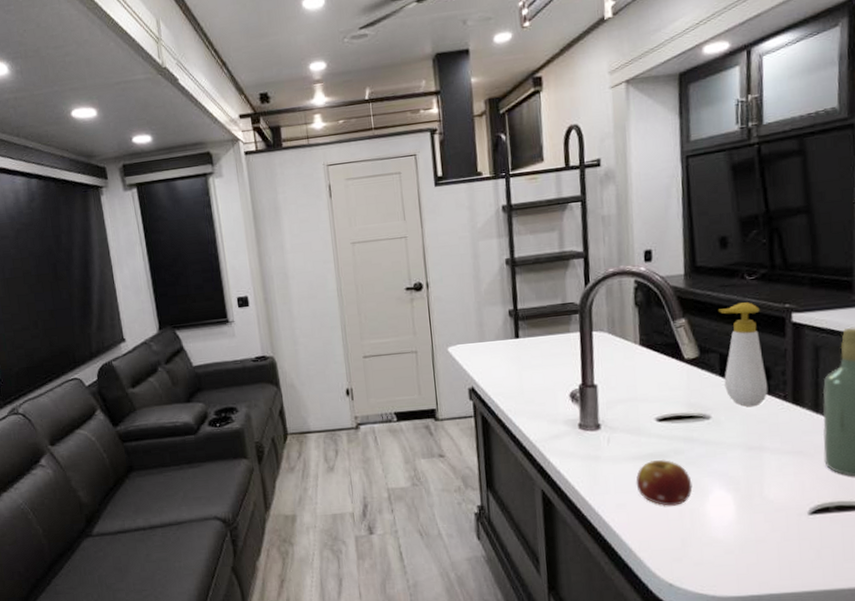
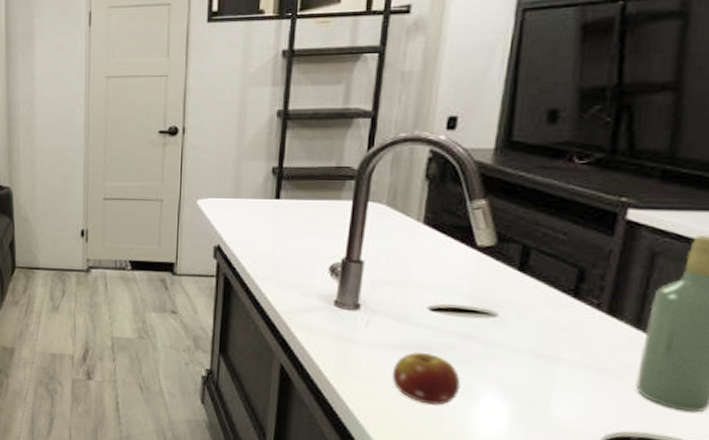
soap bottle: present [719,302,768,407] -> none [522,189,586,311]

